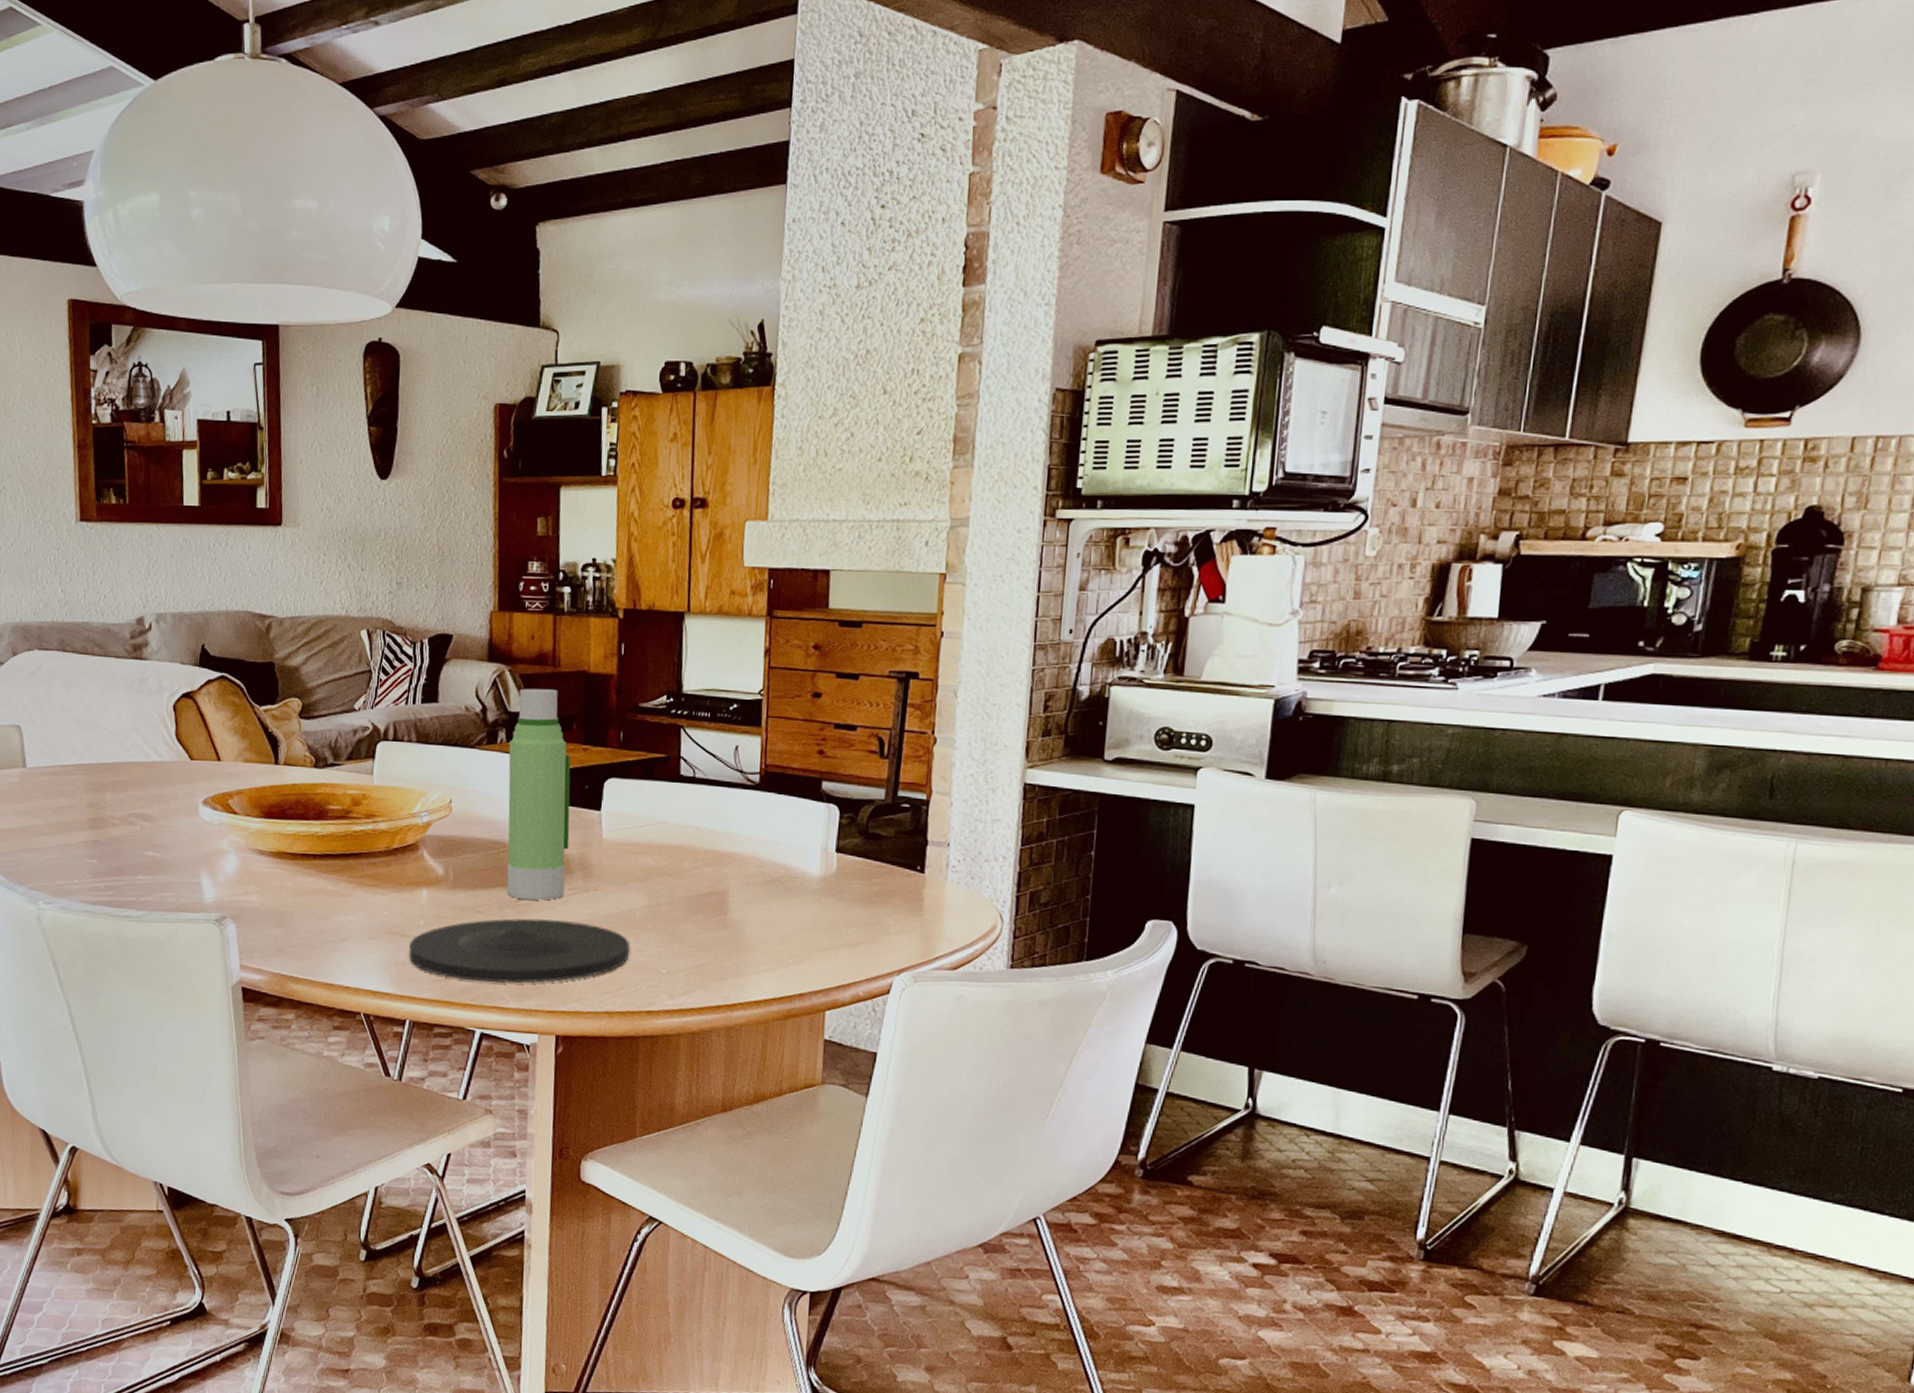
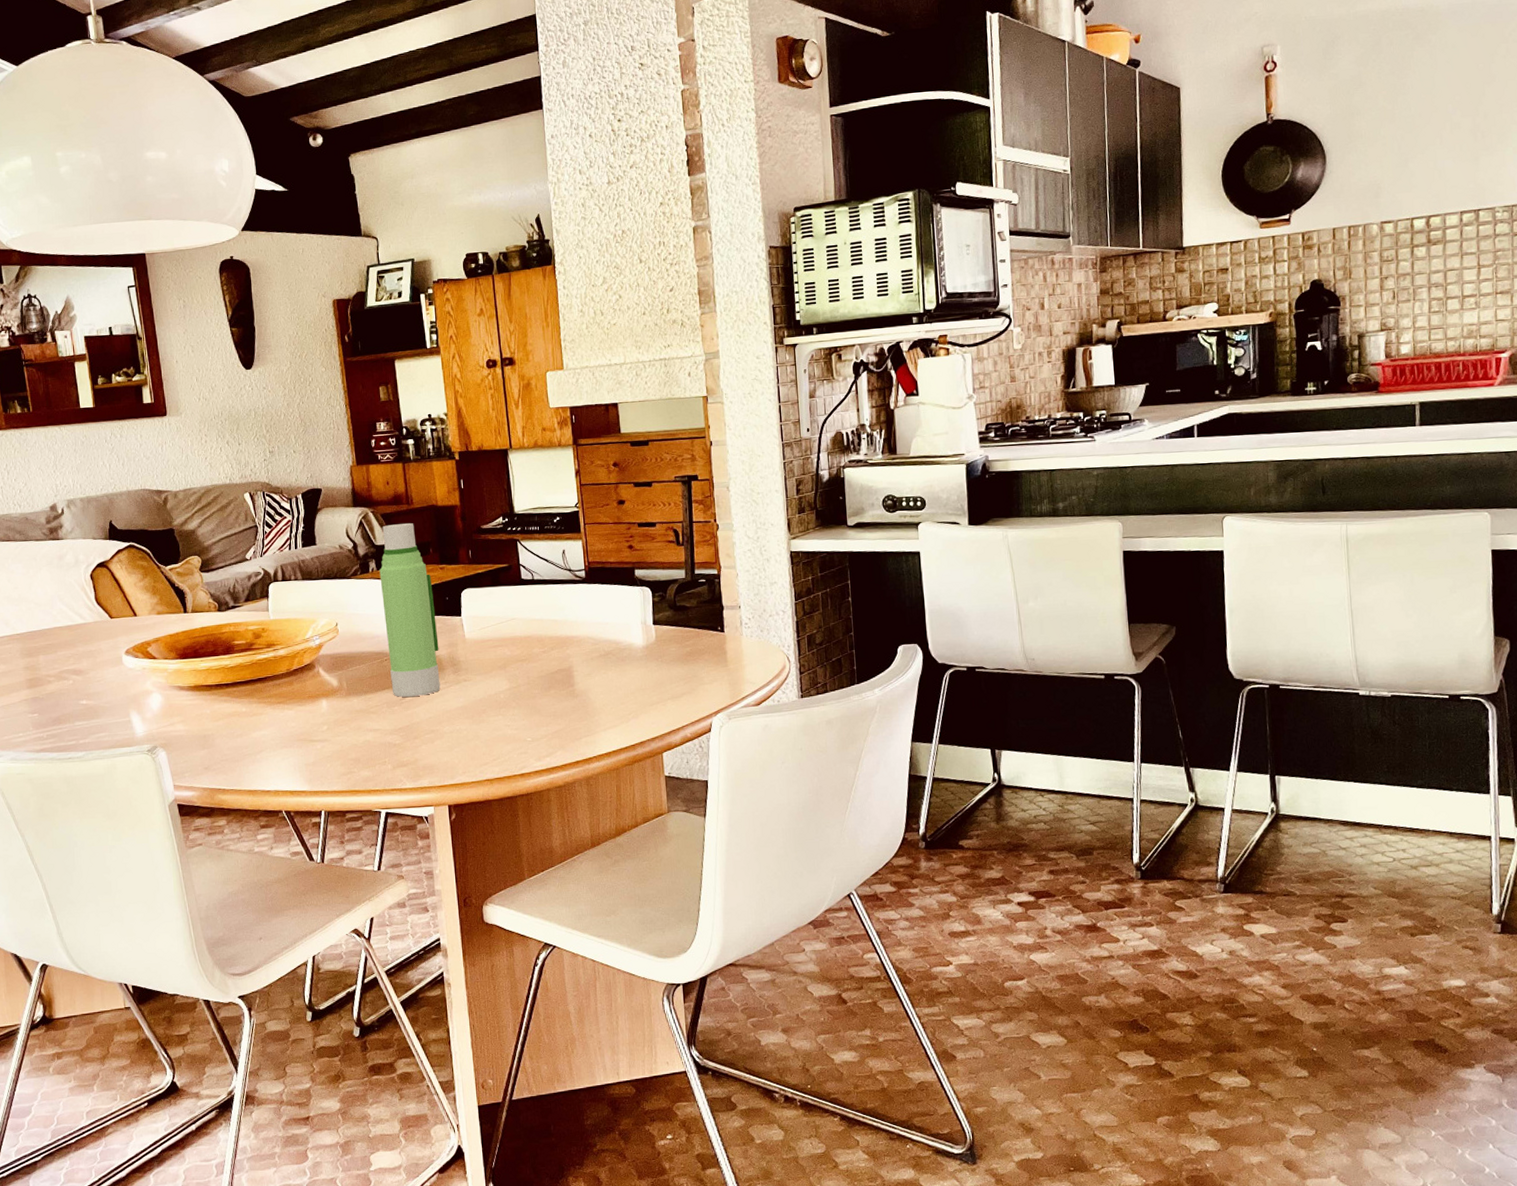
plate: present [409,918,630,984] -> none [316,709,500,771]

